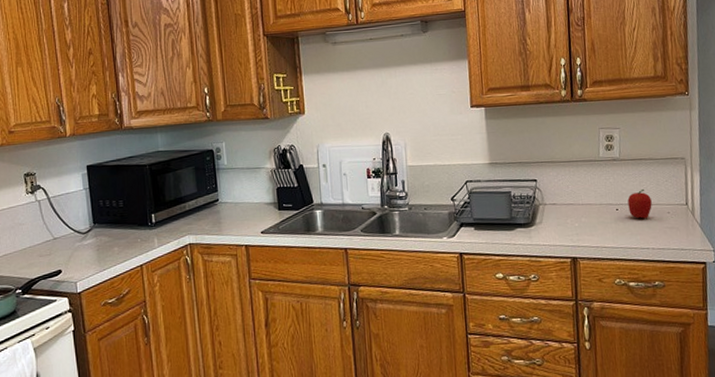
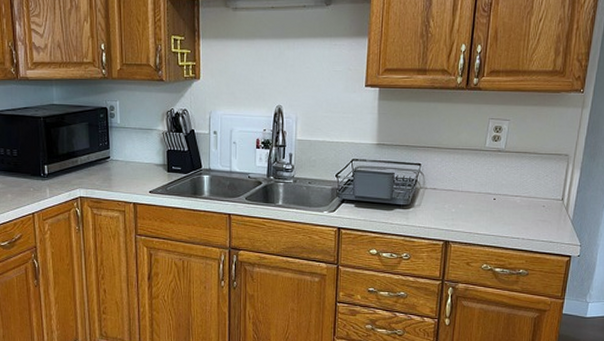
fruit: present [627,188,652,219] -> none [505,181,529,210]

